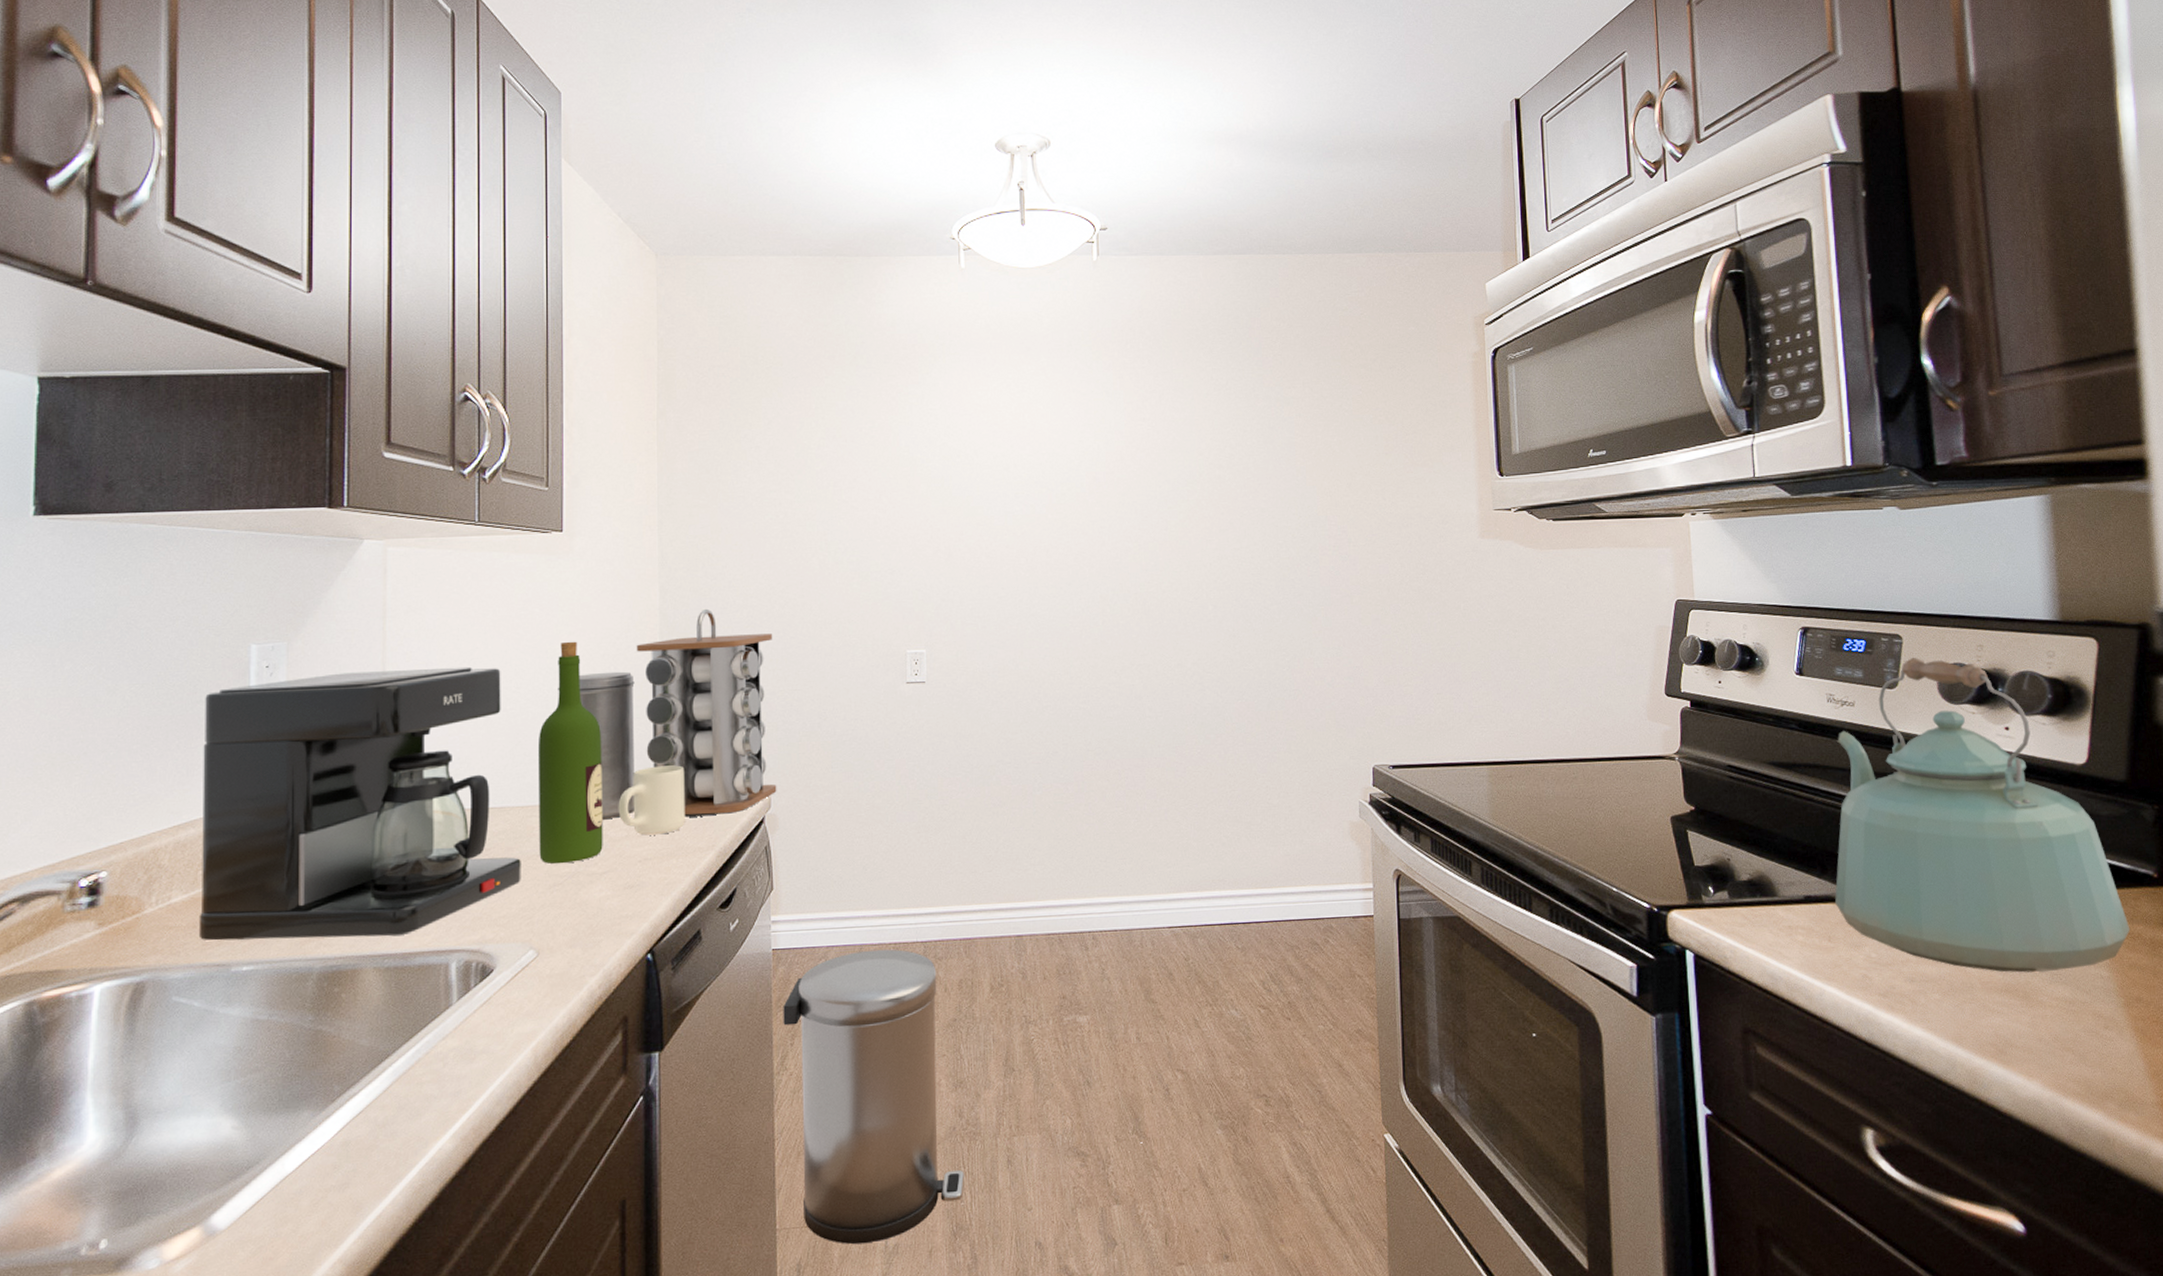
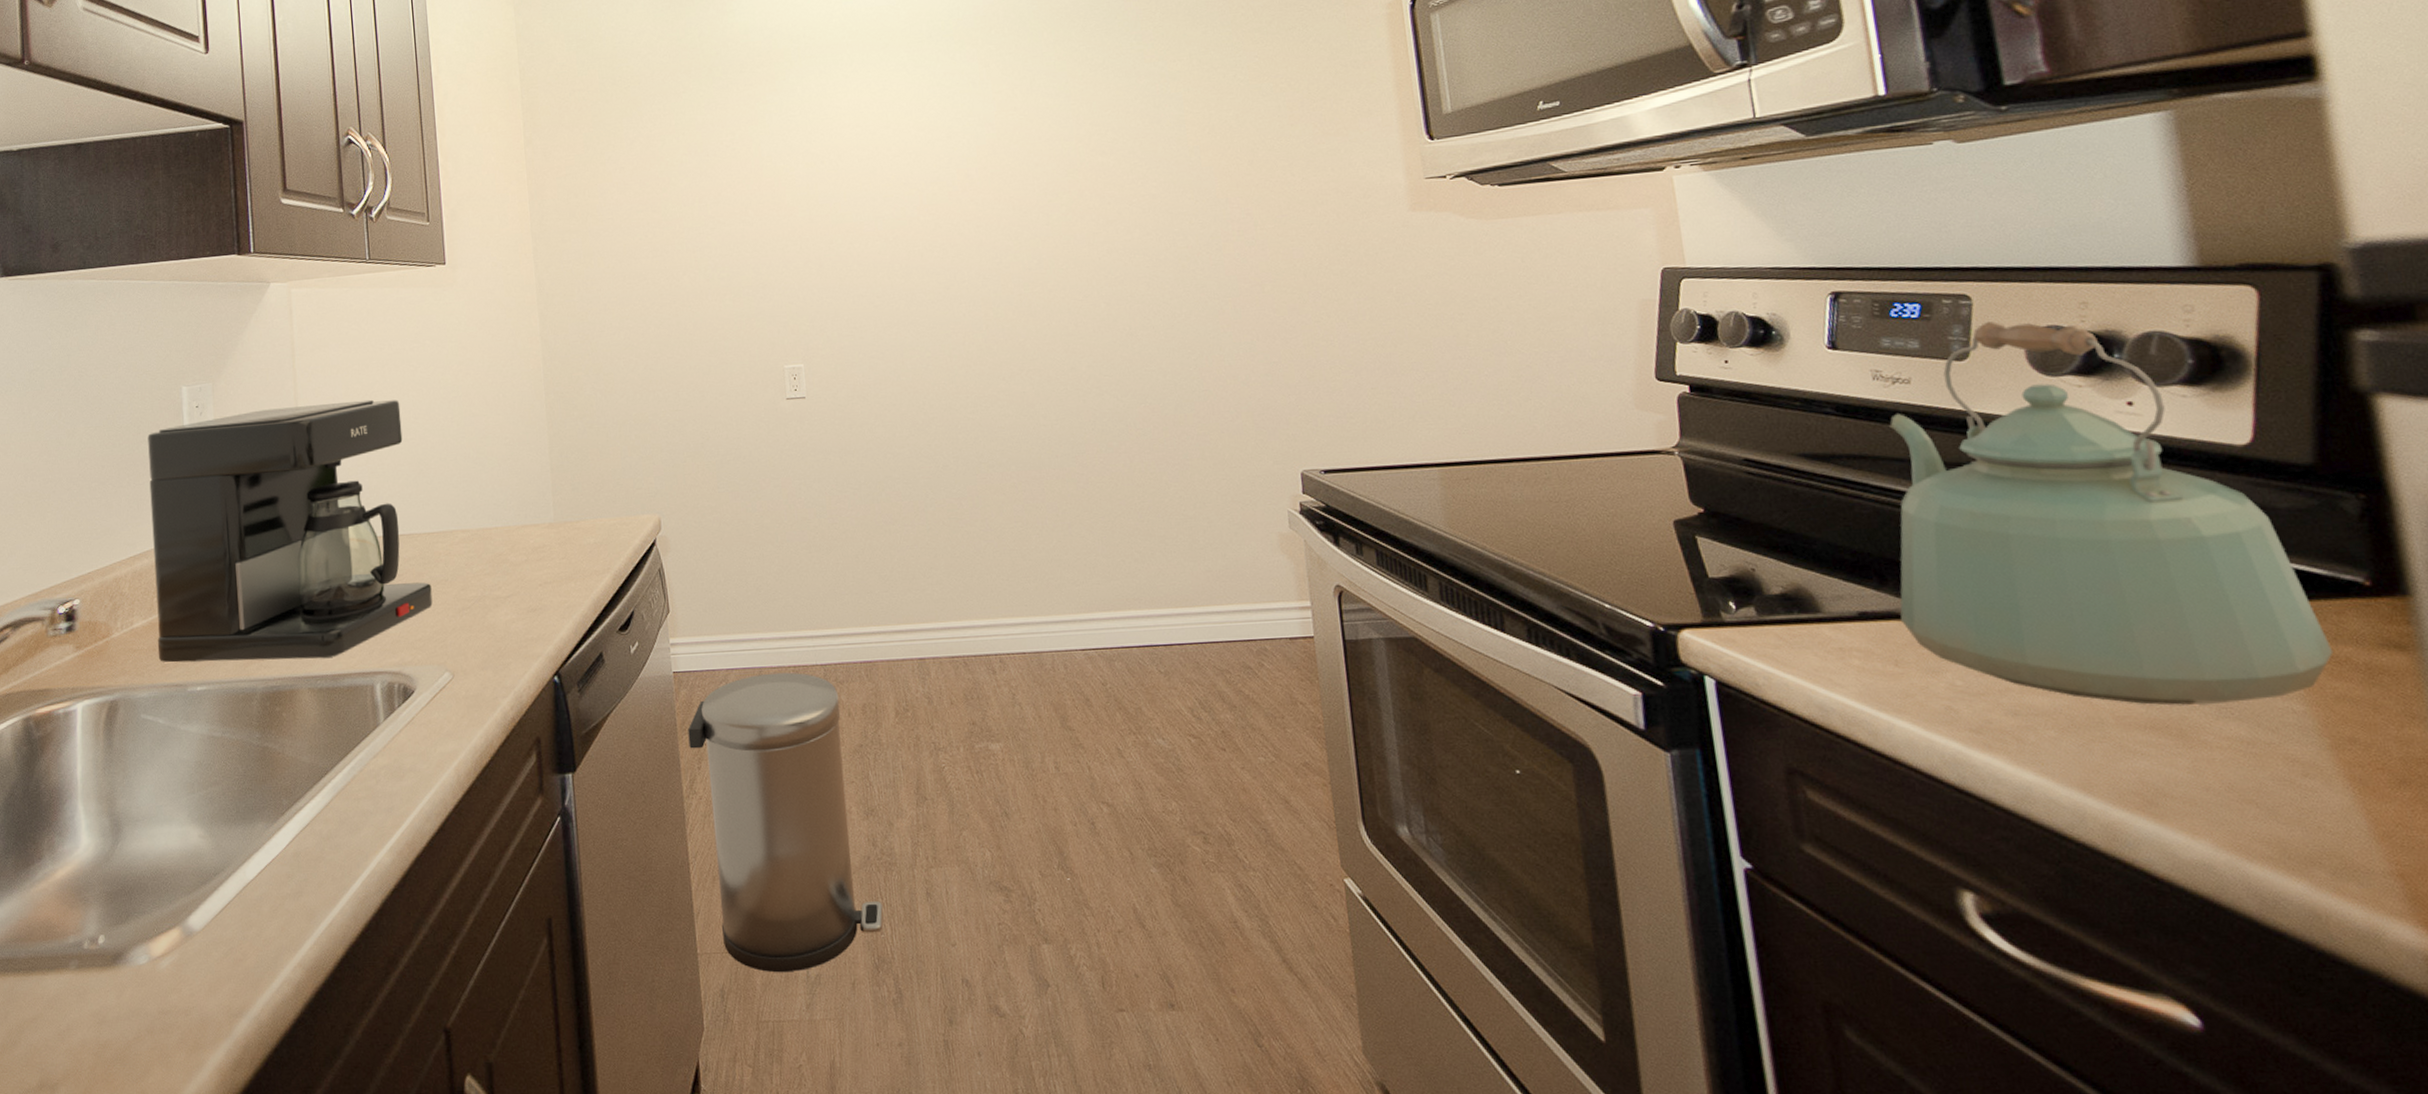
wine bottle: present [537,641,603,865] -> none [438,370,505,589]
canister: present [558,671,635,820] -> none [452,398,532,545]
mug: present [618,765,685,836] -> none [516,489,580,559]
spice rack: present [636,608,777,817] -> none [521,332,666,541]

